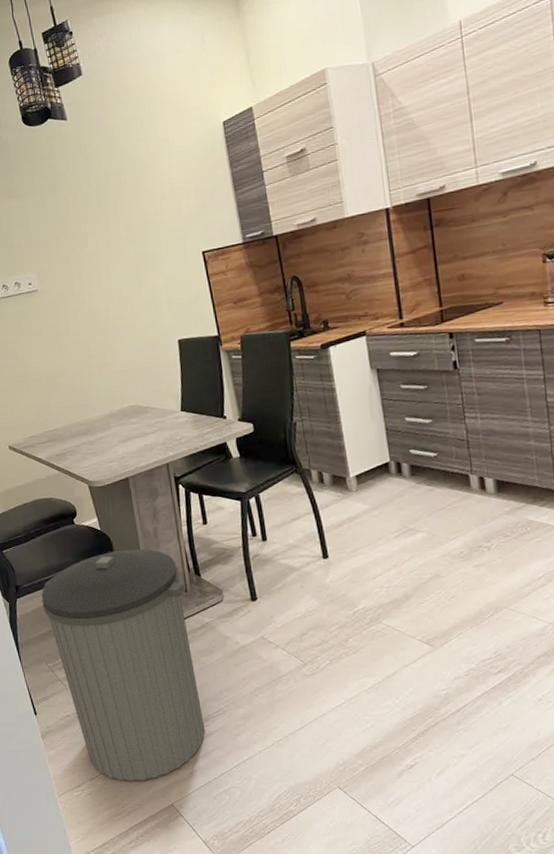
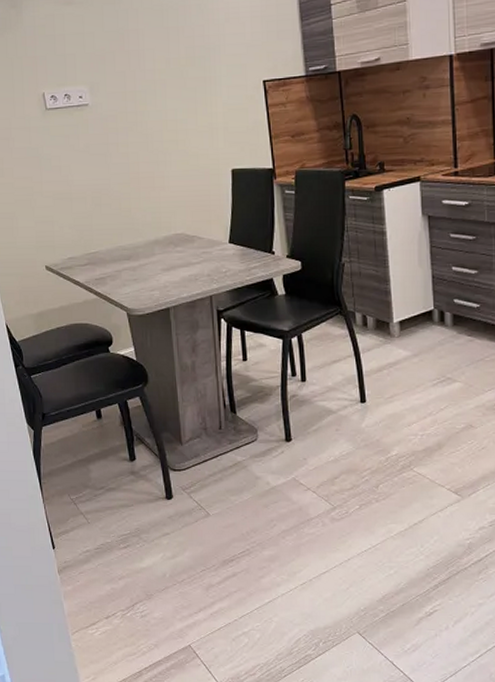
trash can: present [41,548,205,781] -> none [69,382,229,621]

